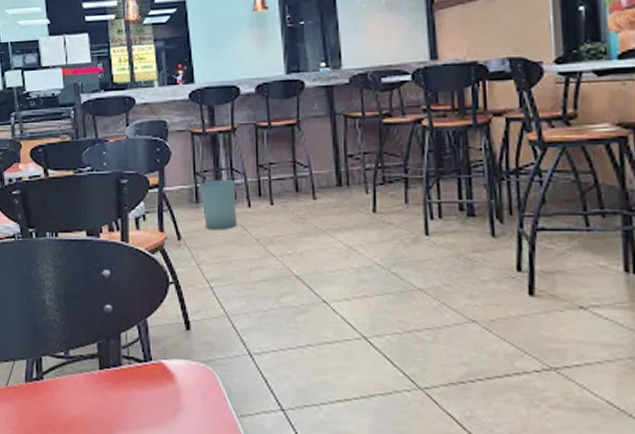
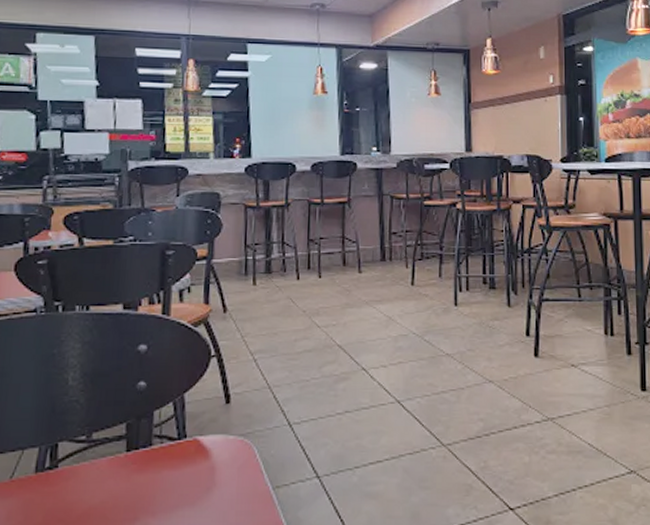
waste bin: present [198,179,237,230] -> none [248,252,287,302]

